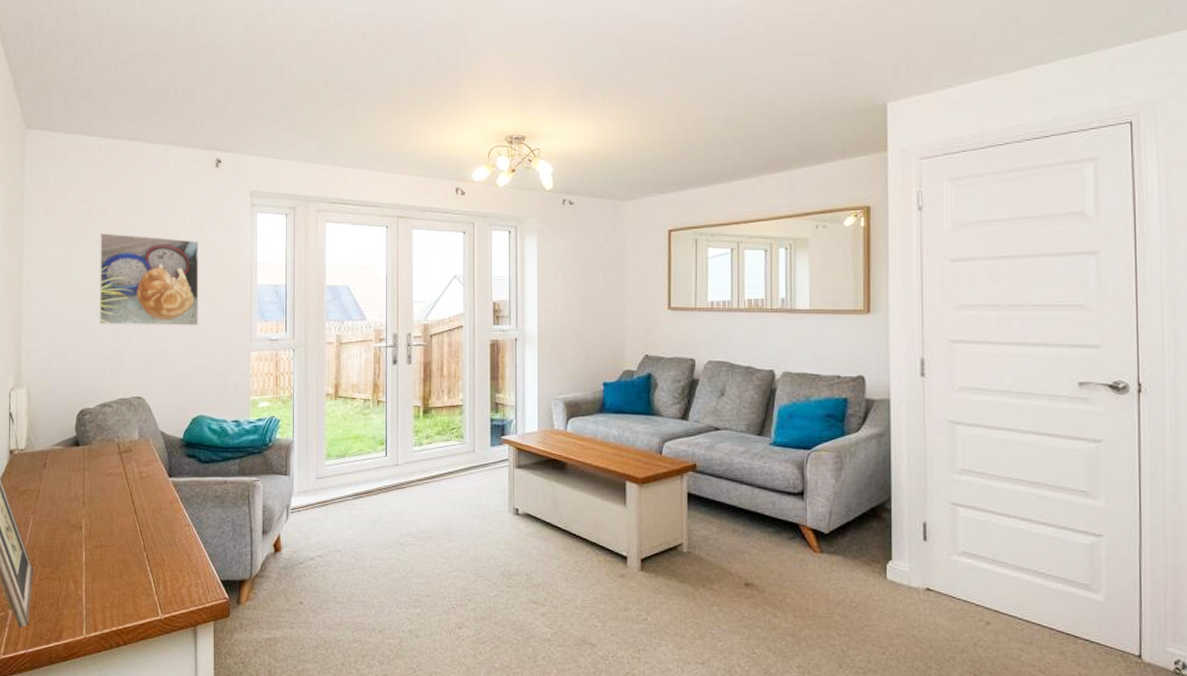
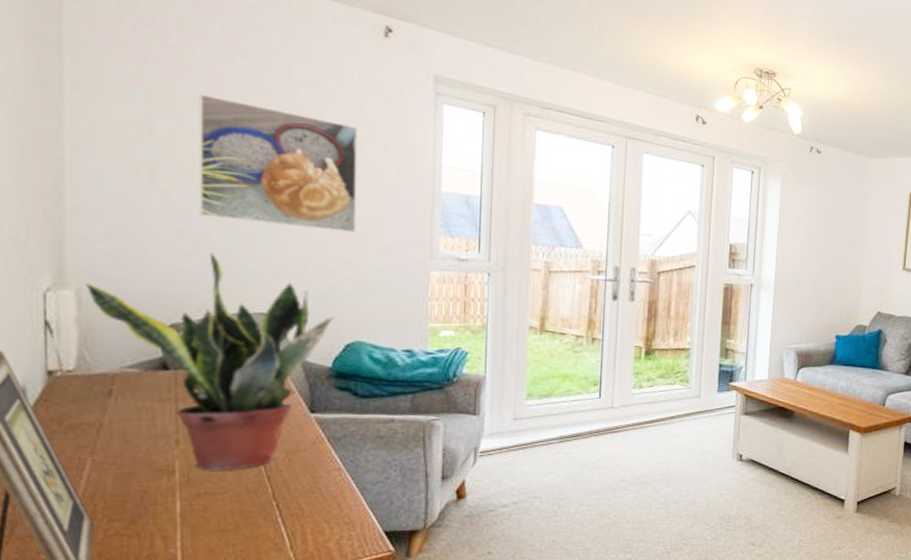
potted plant: none [32,352,184,527] -> present [85,252,334,471]

